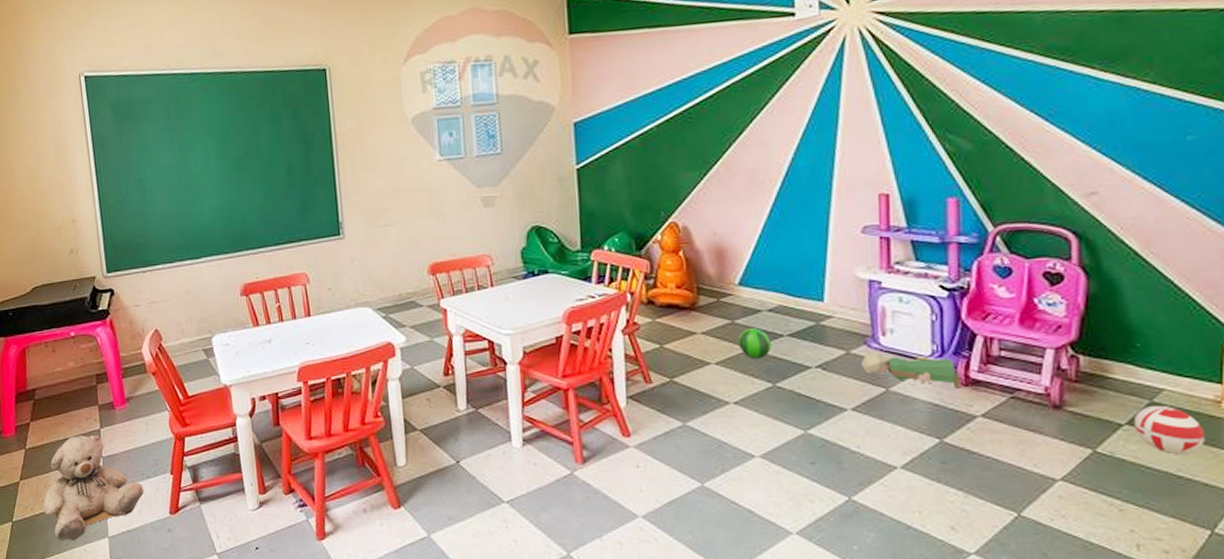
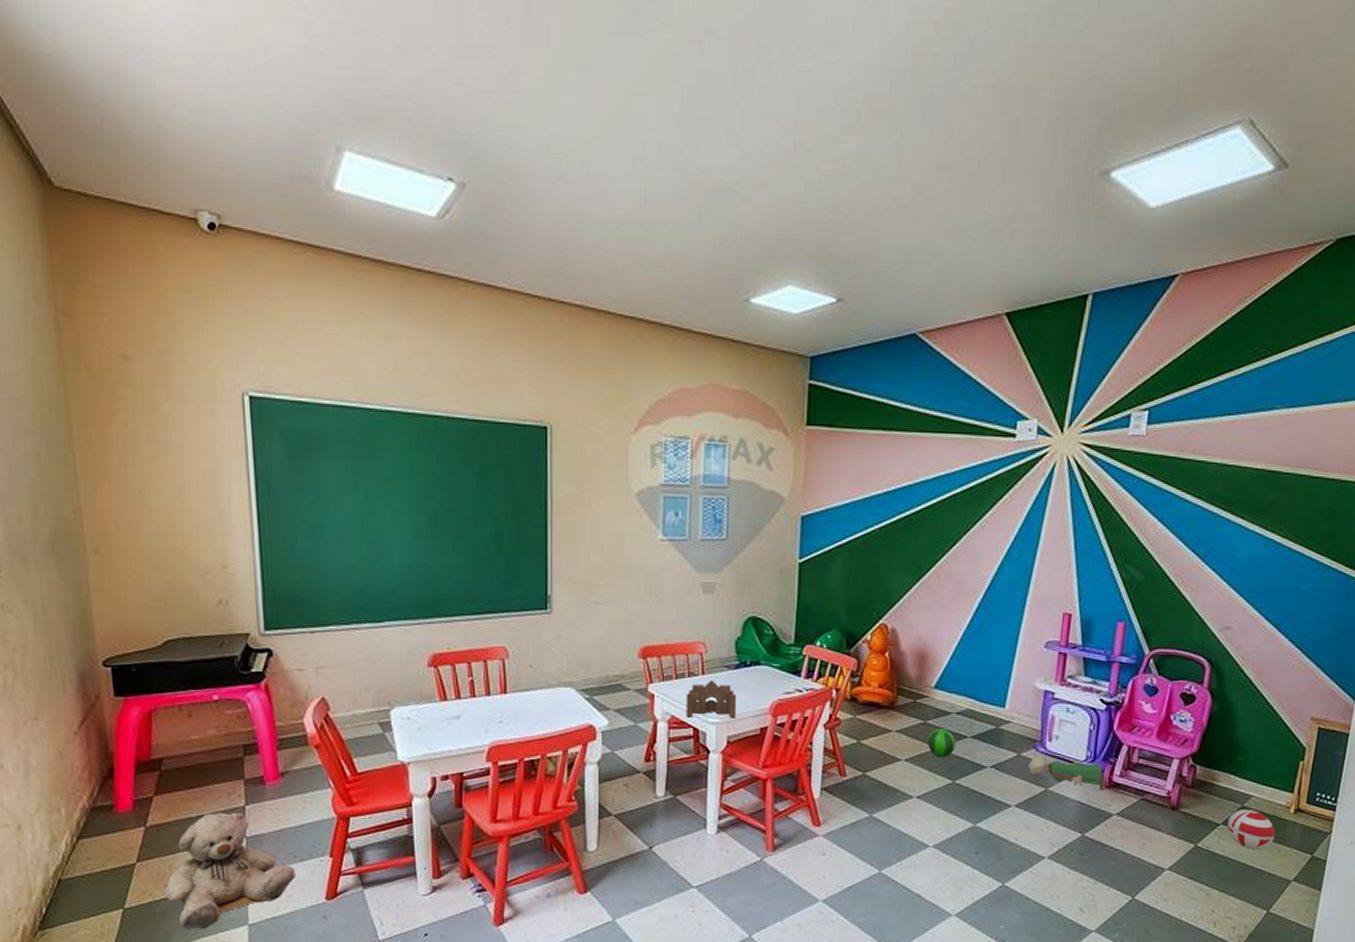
building blocks: none [477,292,530,330] -> present [686,680,737,718]

